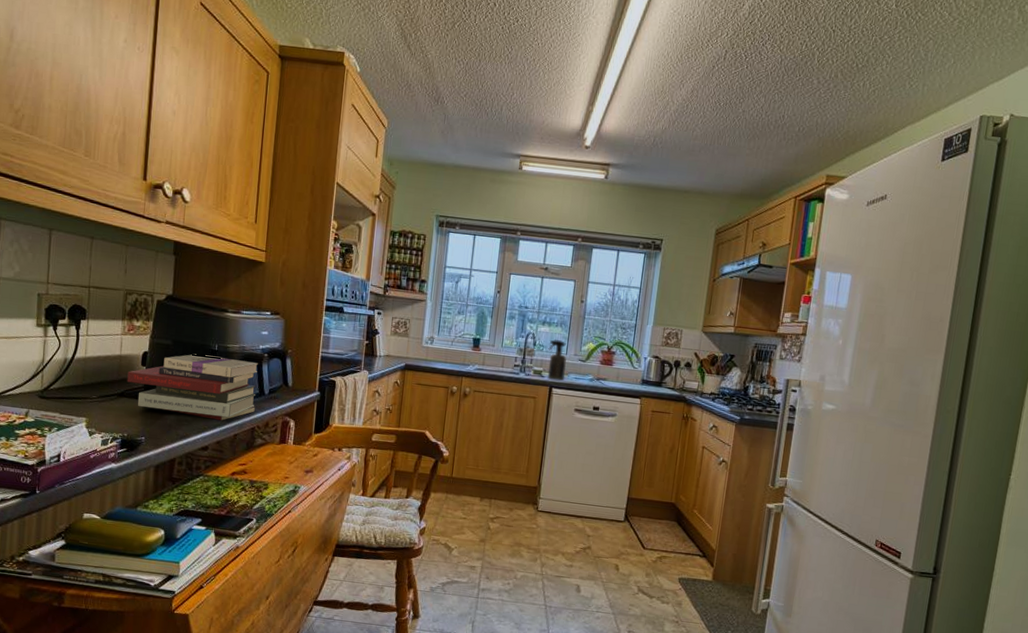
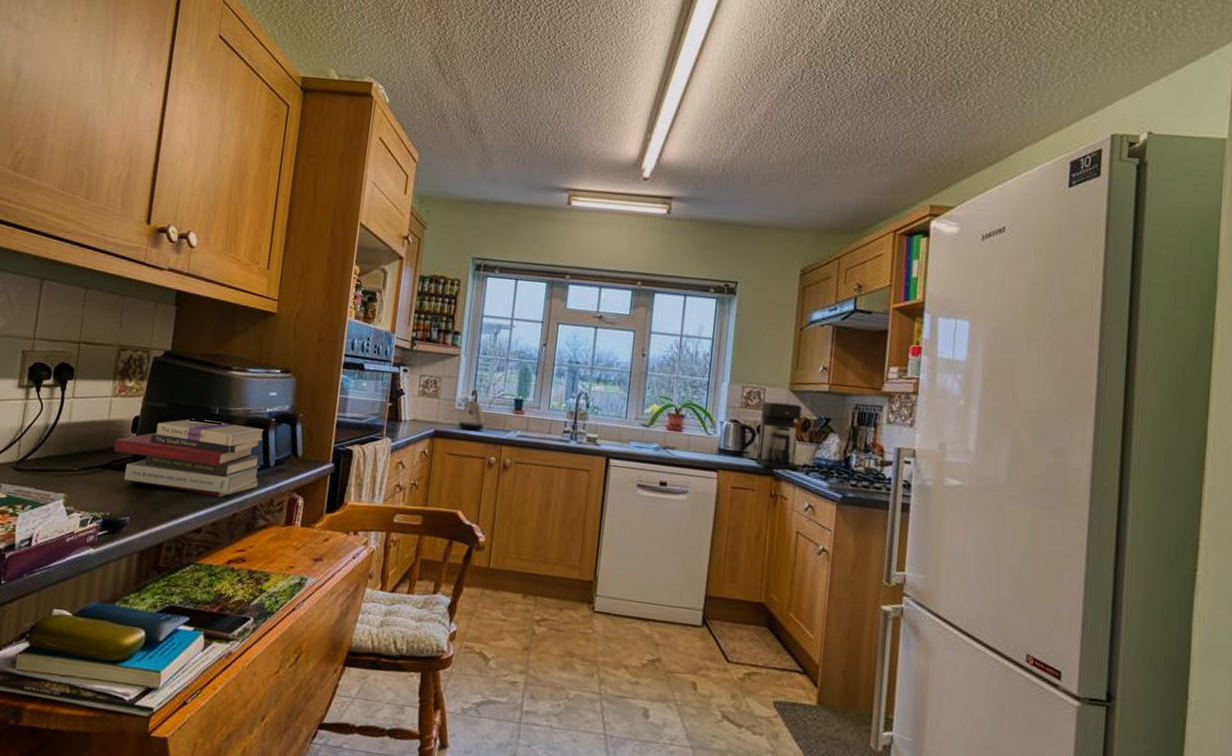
kettle: none [425,328,448,365] -> present [458,388,485,431]
spray bottle: present [547,339,567,382] -> none [603,400,626,451]
coffee maker: none [673,341,711,399] -> present [756,401,802,472]

